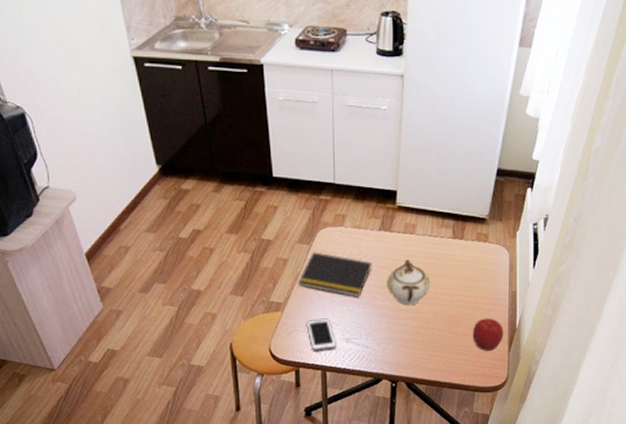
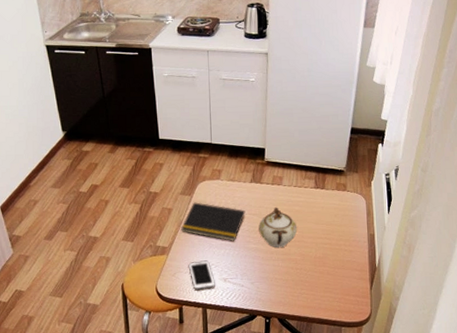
apple: present [472,318,504,351] -> none [336,258,365,289]

